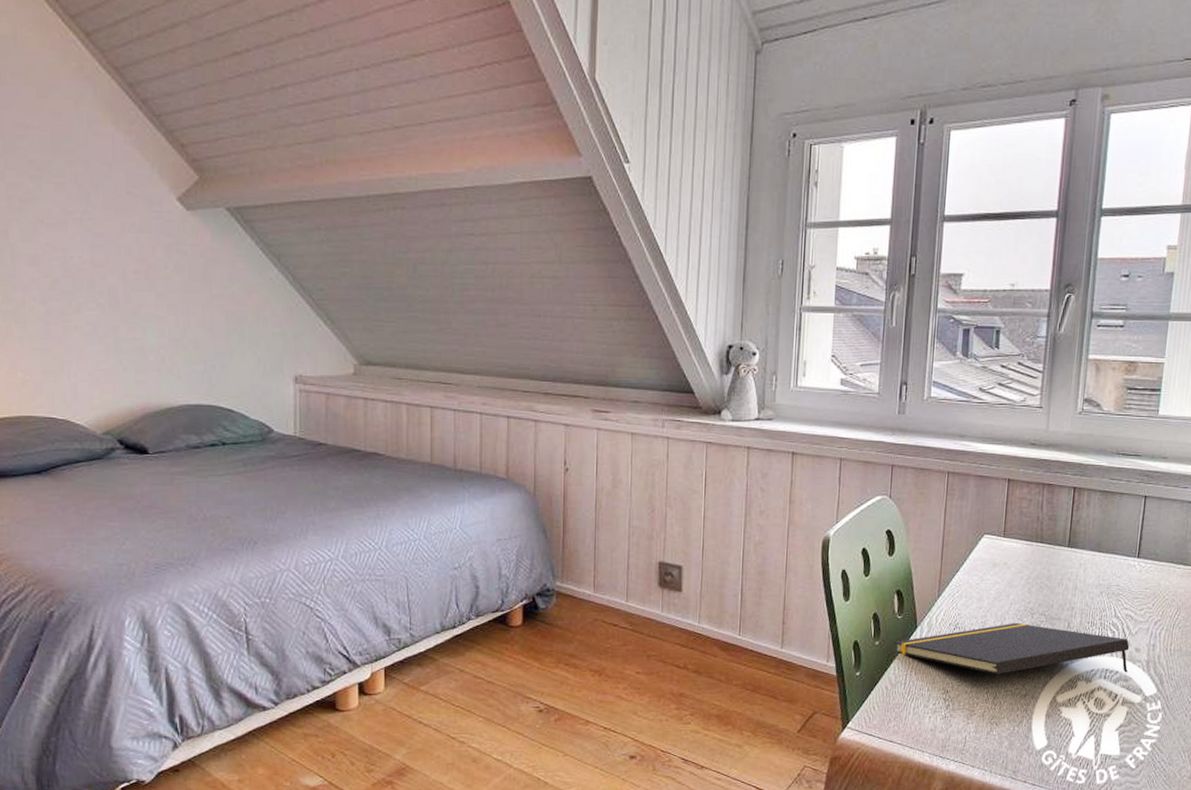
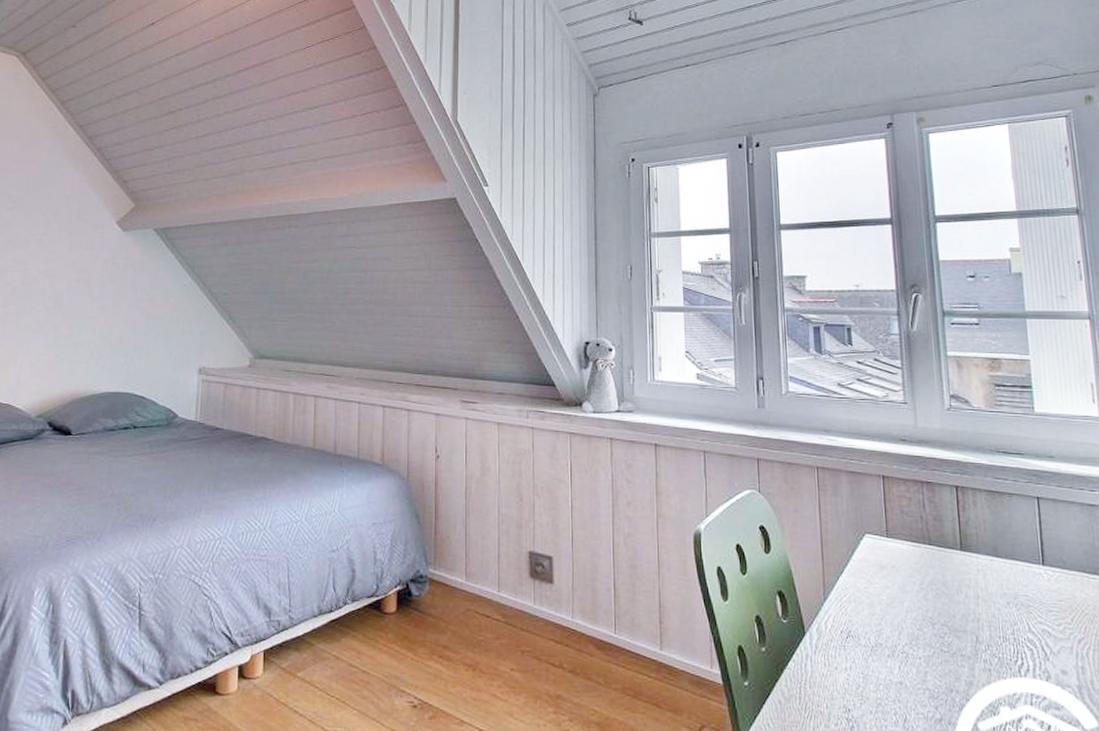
notepad: present [894,622,1130,675] -> none [782,633,1059,699]

